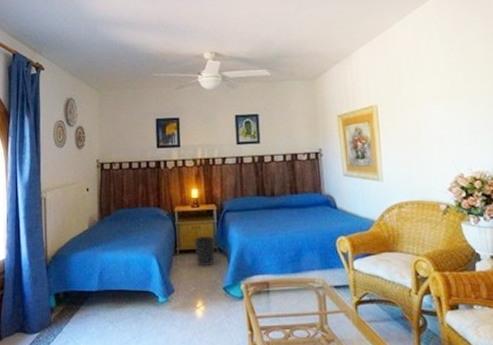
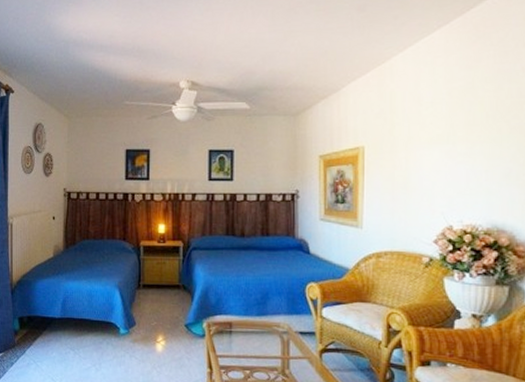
wastebasket: present [194,235,215,267] -> none [158,271,180,303]

